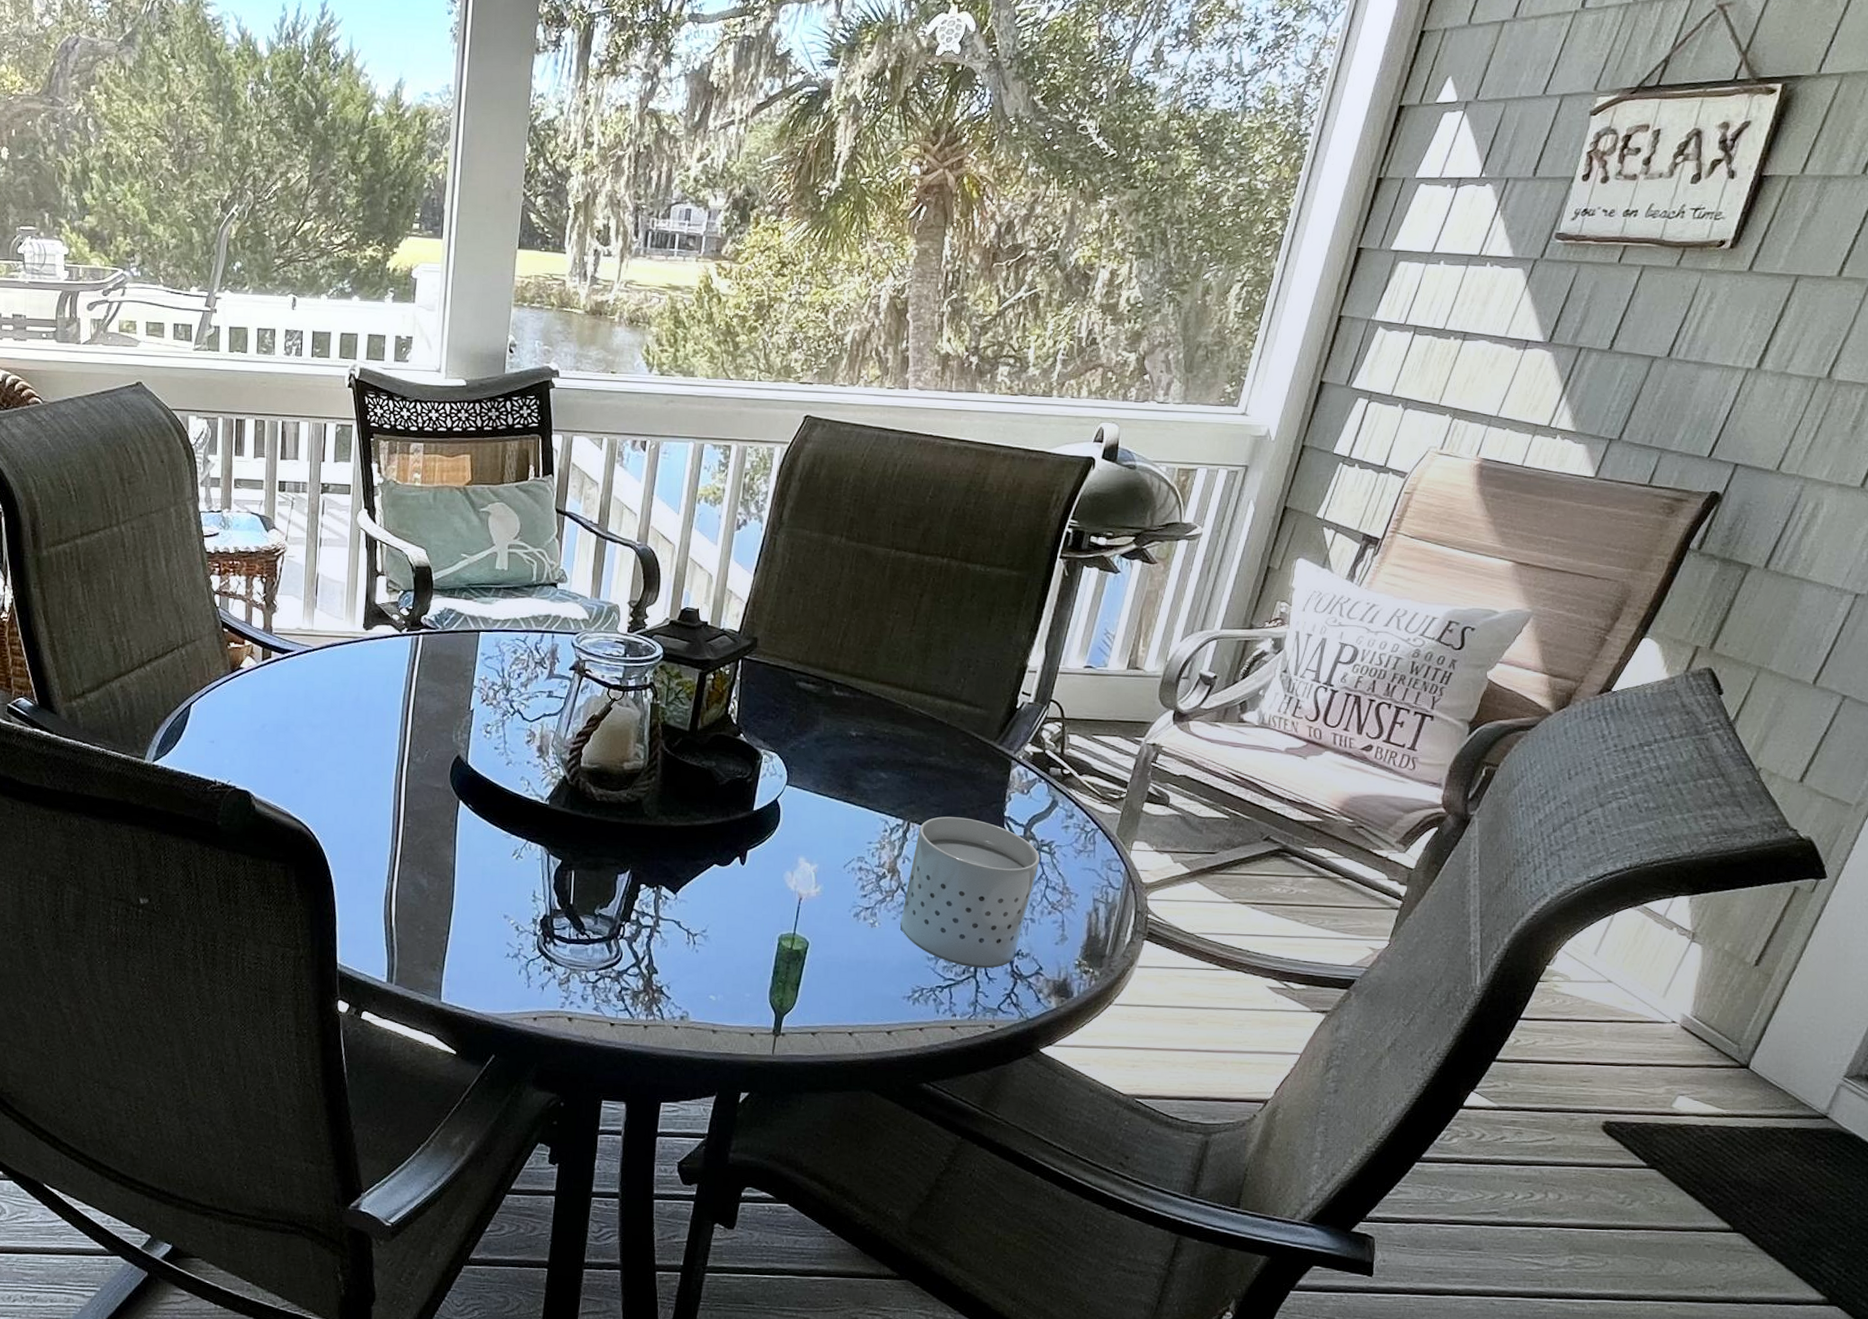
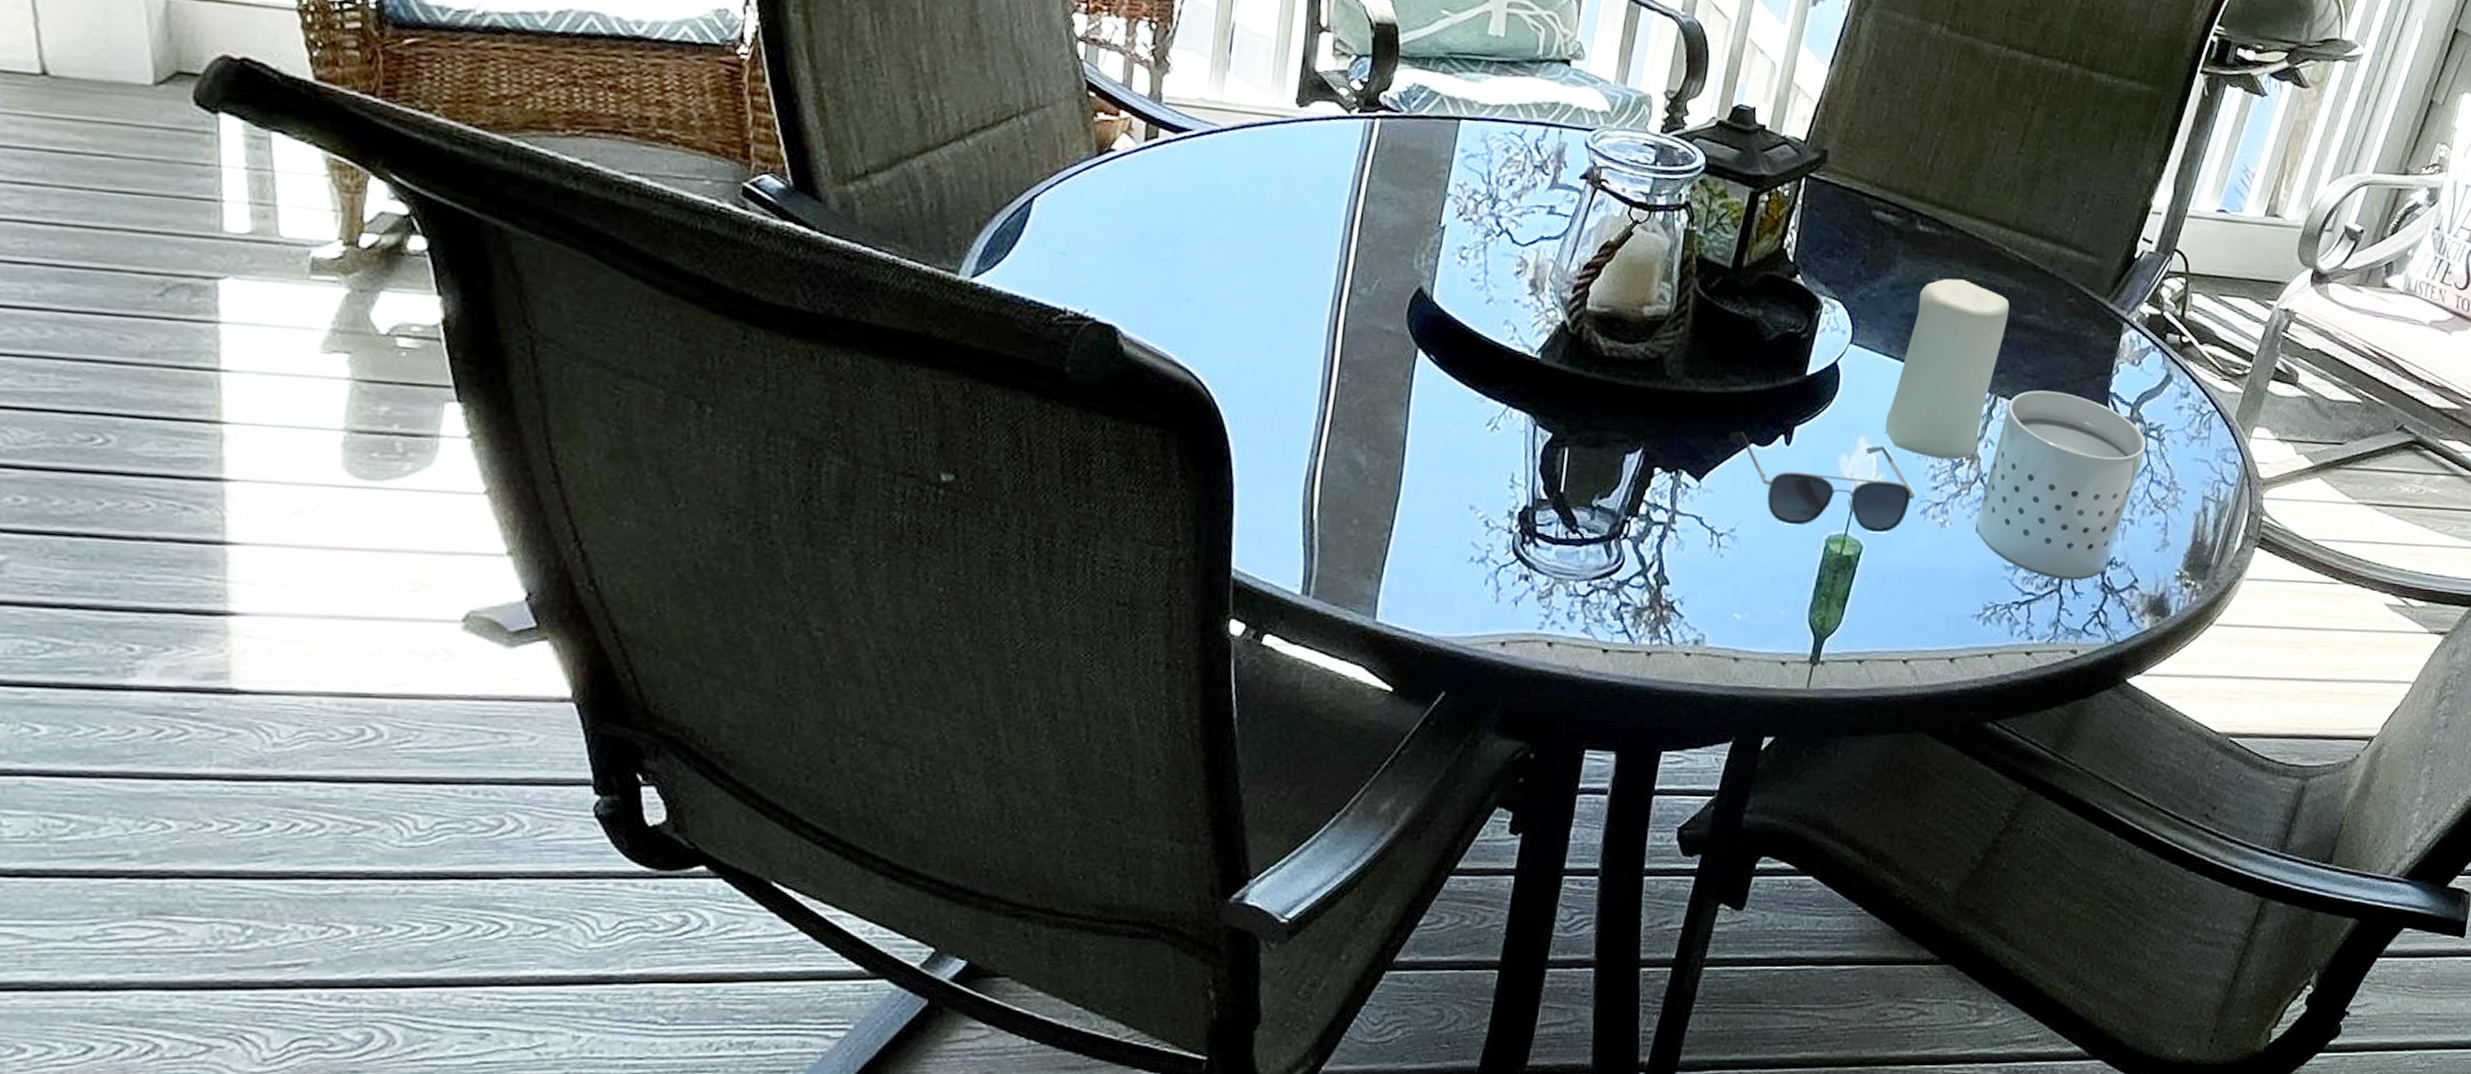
sunglasses: none [696,855,849,932] -> present [1729,431,1916,533]
candle: none [819,731,914,873] -> present [1885,278,2010,460]

